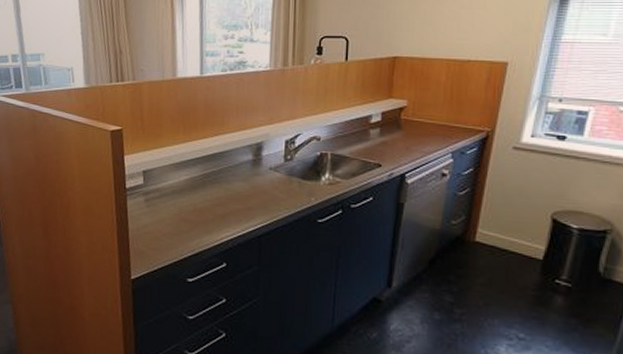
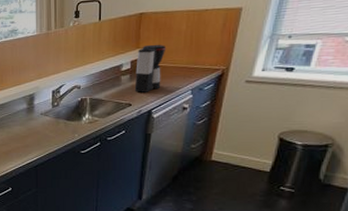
coffee maker: none [385,94,423,152] -> present [134,44,167,93]

